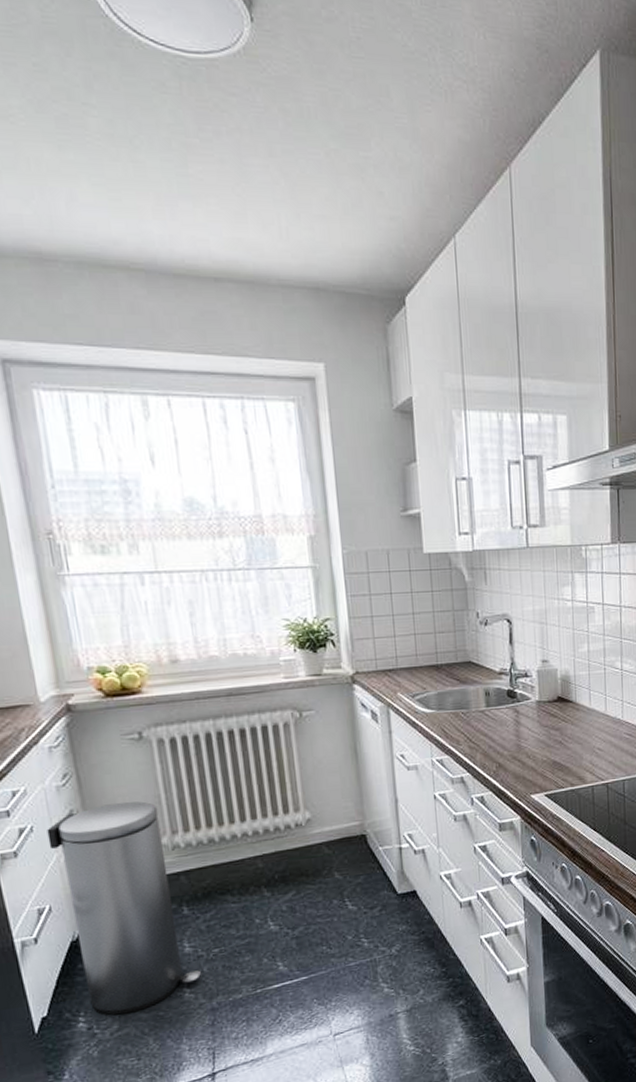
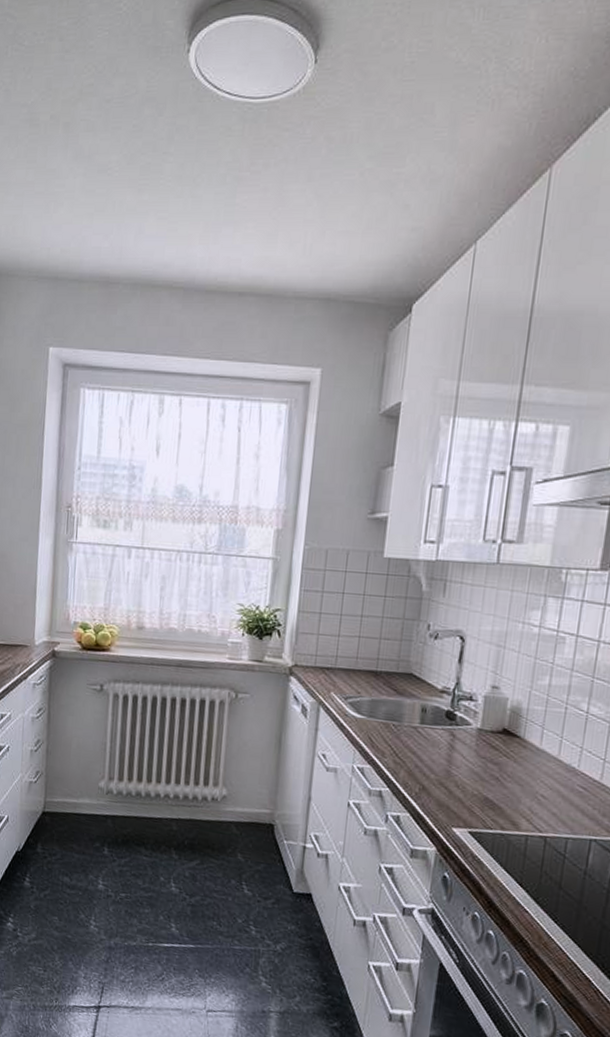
pedal bin: present [47,801,202,1016] -> none [17,741,108,928]

